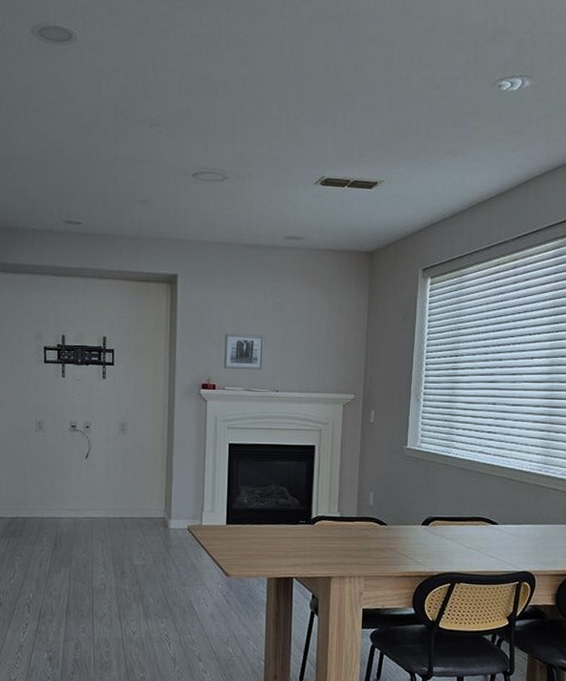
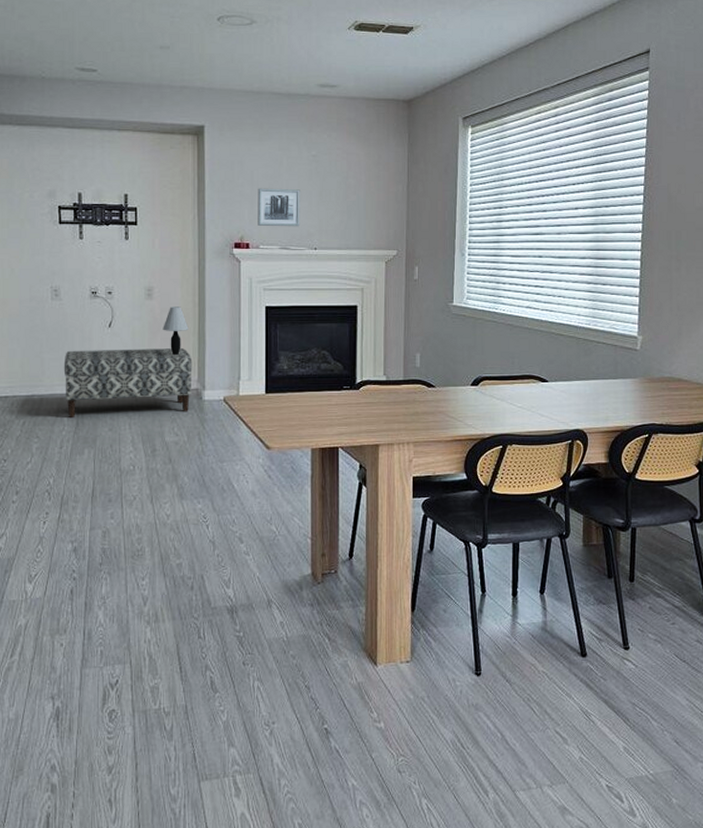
bench: none [44,478,160,540] -> present [63,348,192,419]
table lamp: none [134,441,158,487] -> present [163,307,189,356]

